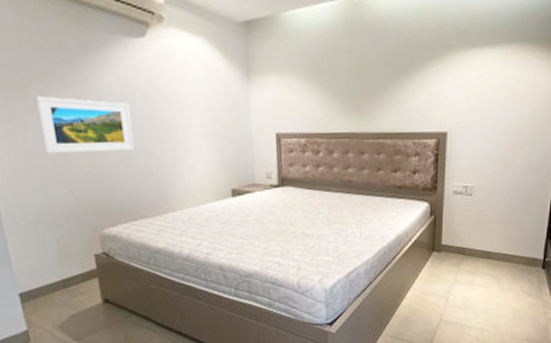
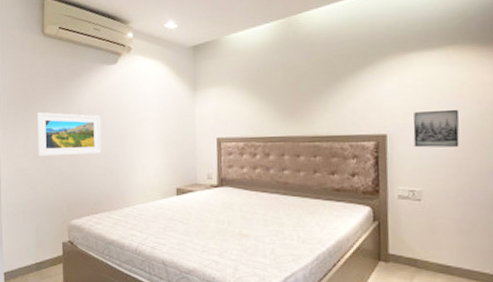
wall art: none [470,108,512,146] -> present [413,109,460,148]

